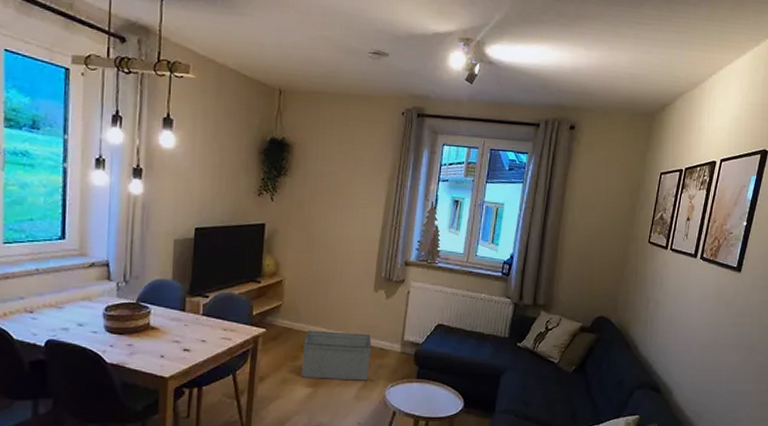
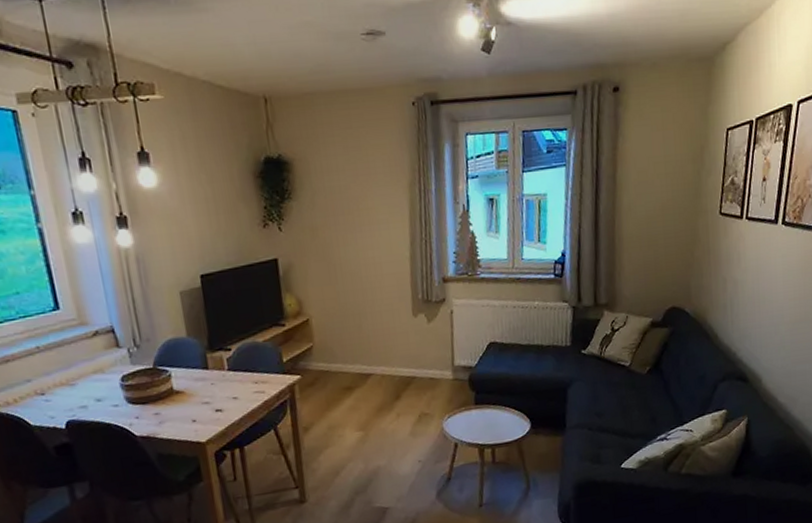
storage bin: present [300,331,372,381] -> none [344,364,422,422]

